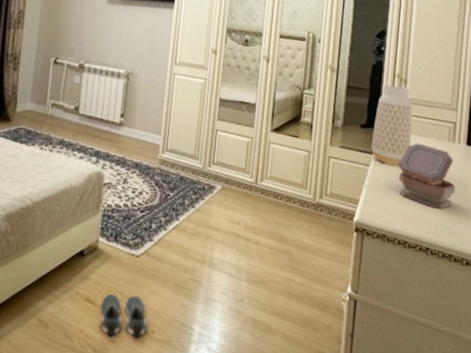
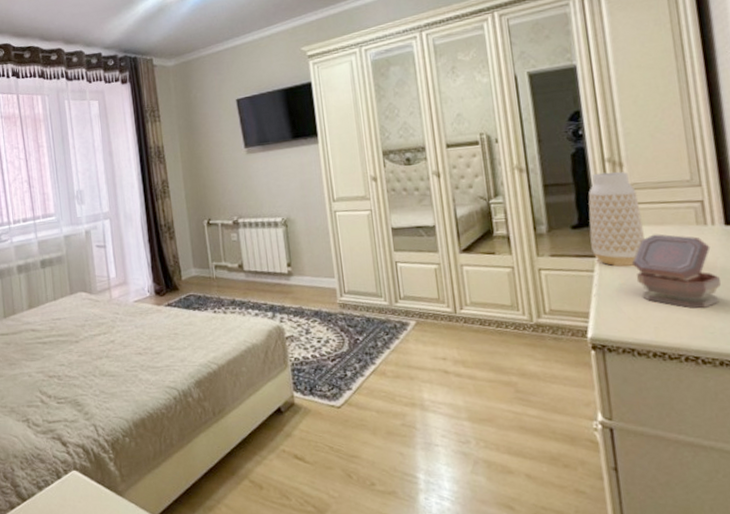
shoe: present [99,294,148,340] -> none [310,448,367,494]

